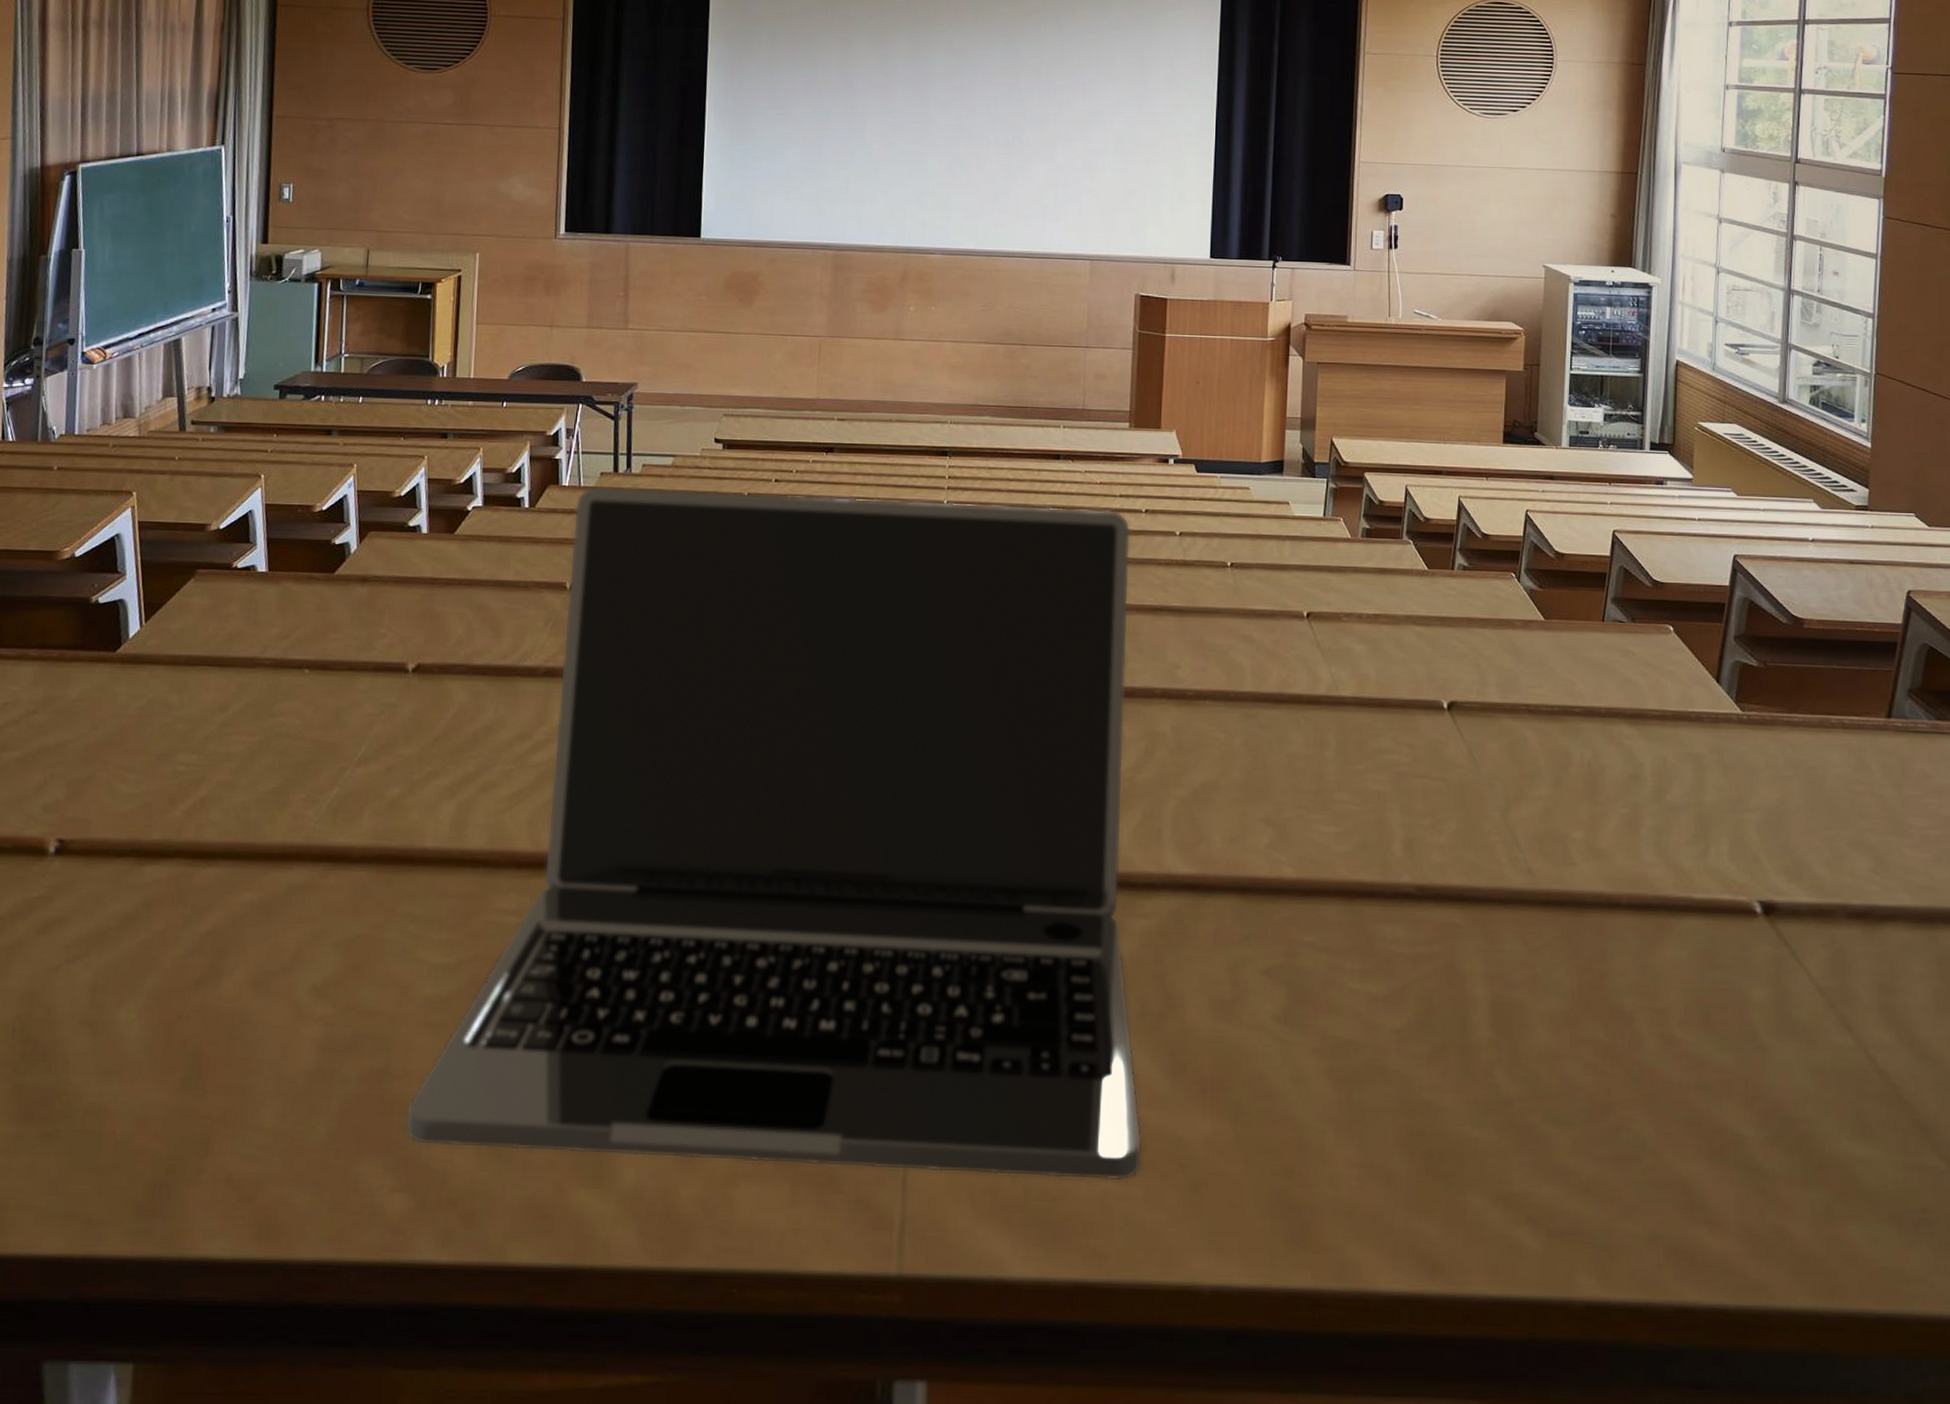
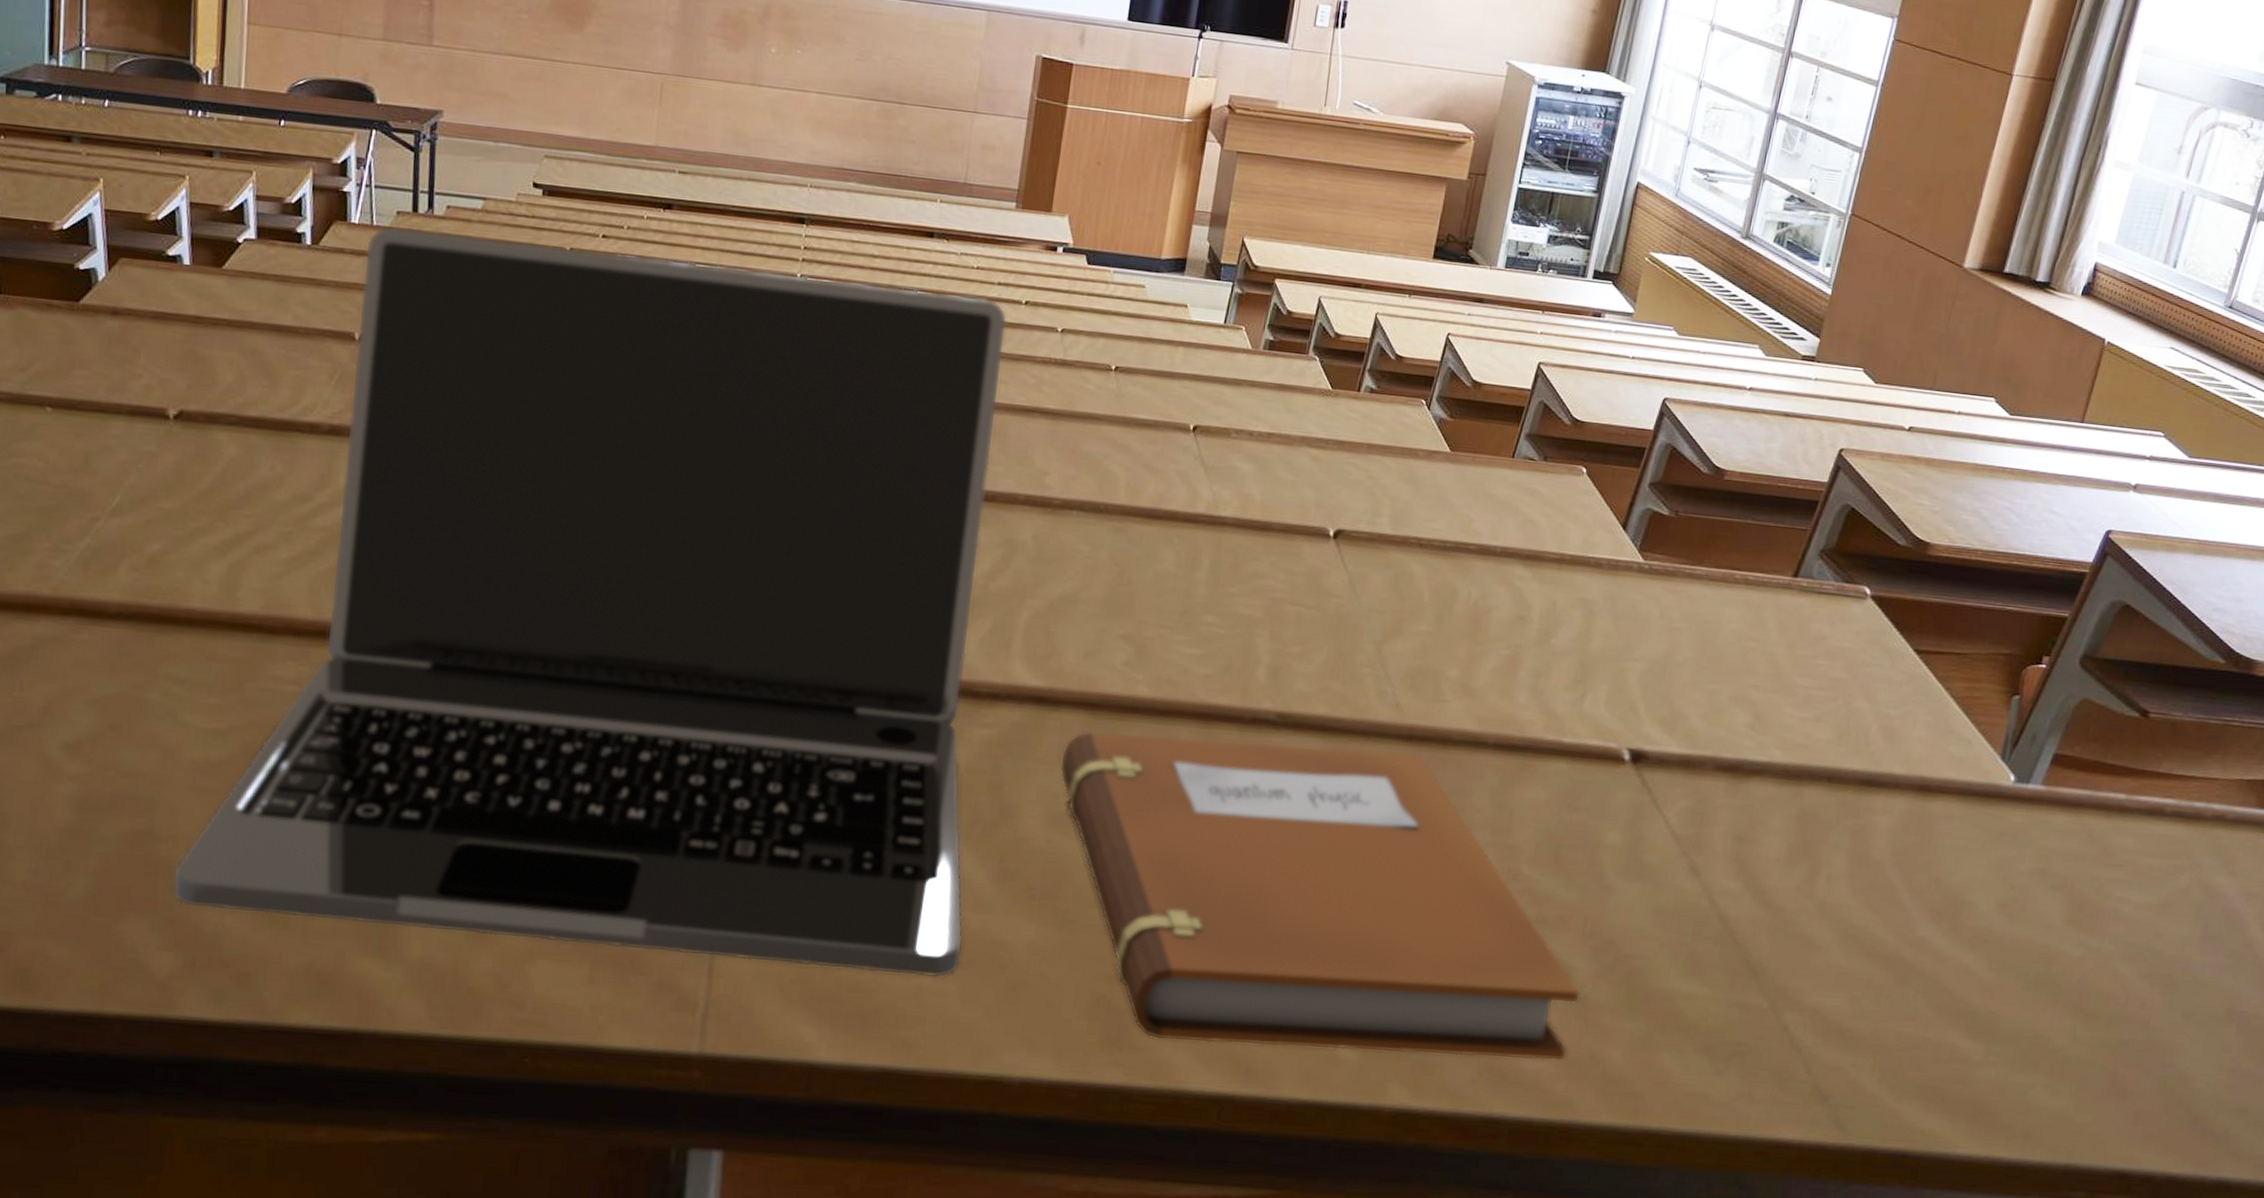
notebook: none [1217,915,1754,1240] -> present [1059,730,1581,1062]

